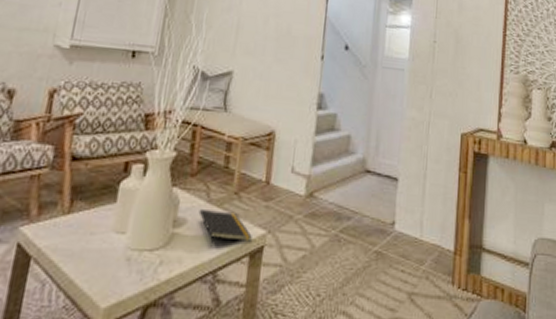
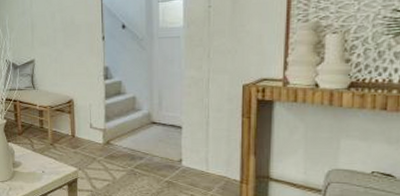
notepad: present [198,209,252,247] -> none [28,156,68,179]

